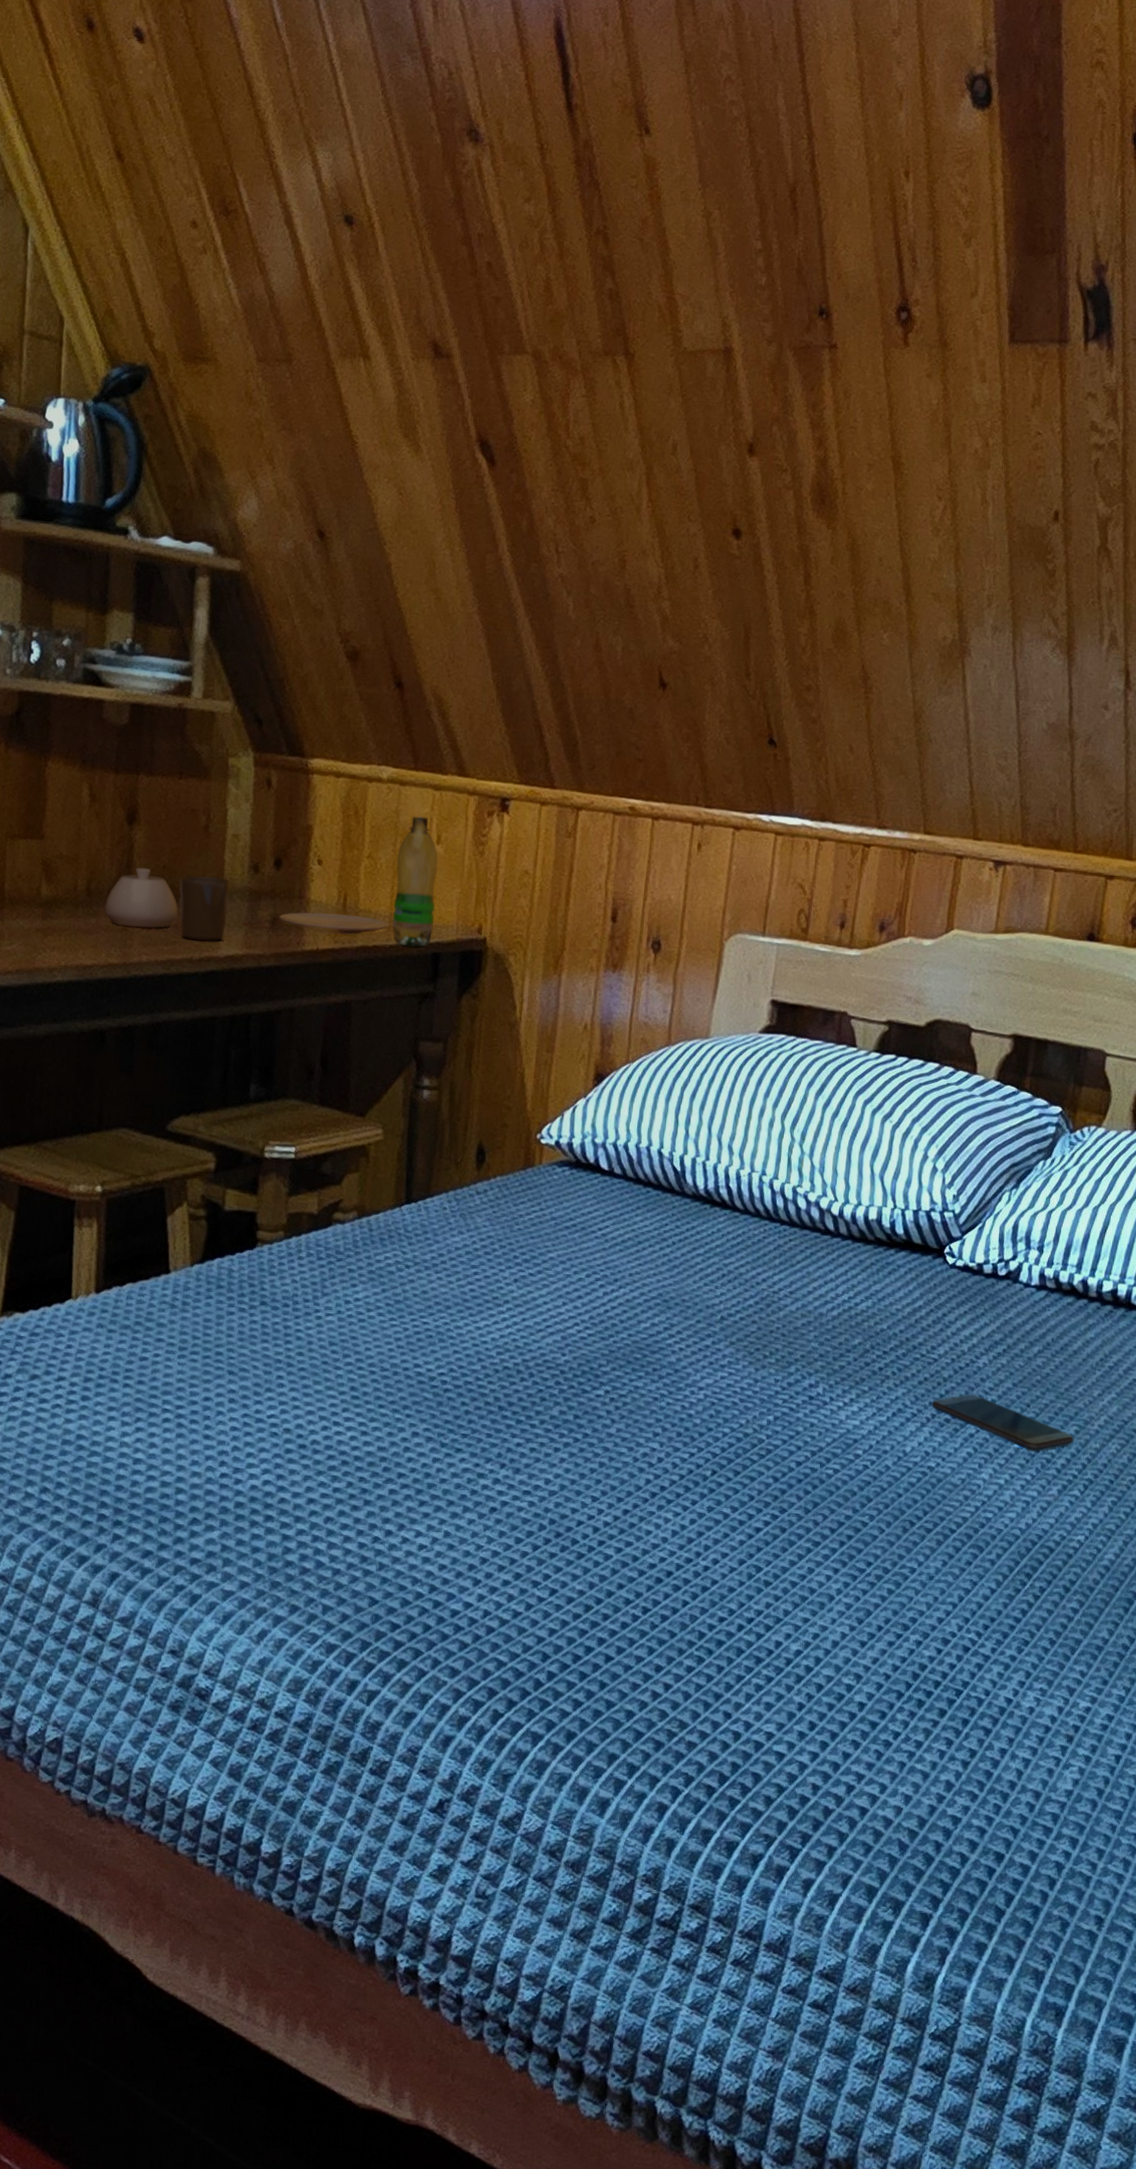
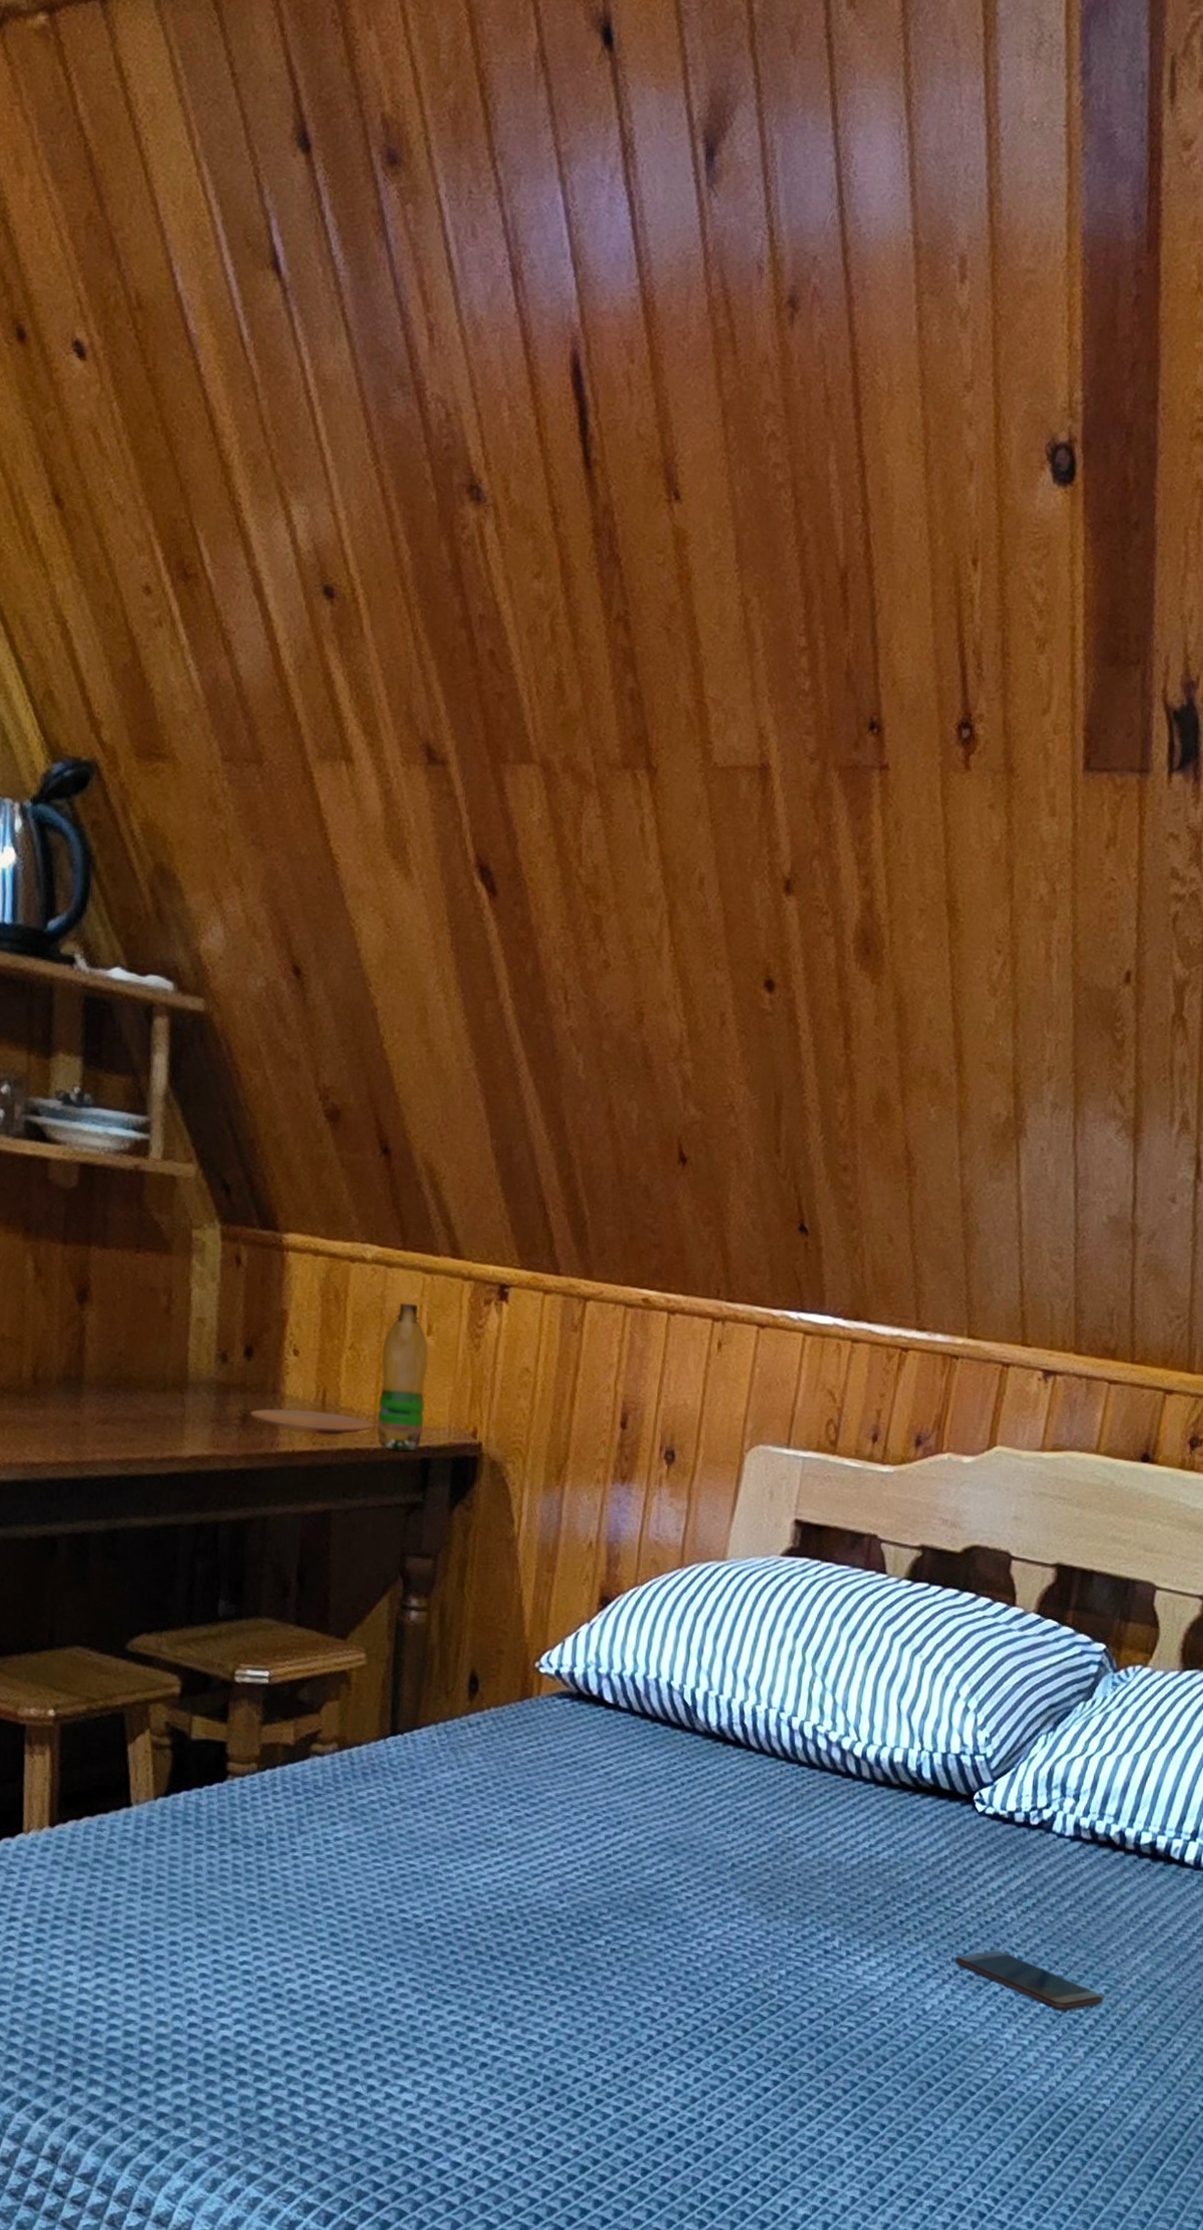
sugar bowl: present [105,867,179,928] -> none [53,1353,137,1423]
mug: present [179,875,231,941] -> none [137,1363,195,1439]

